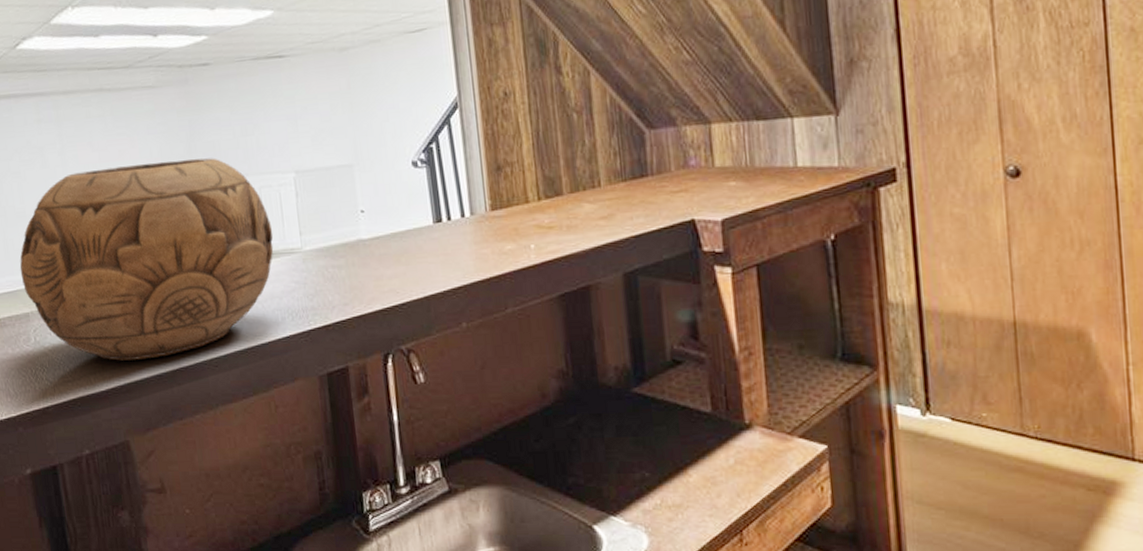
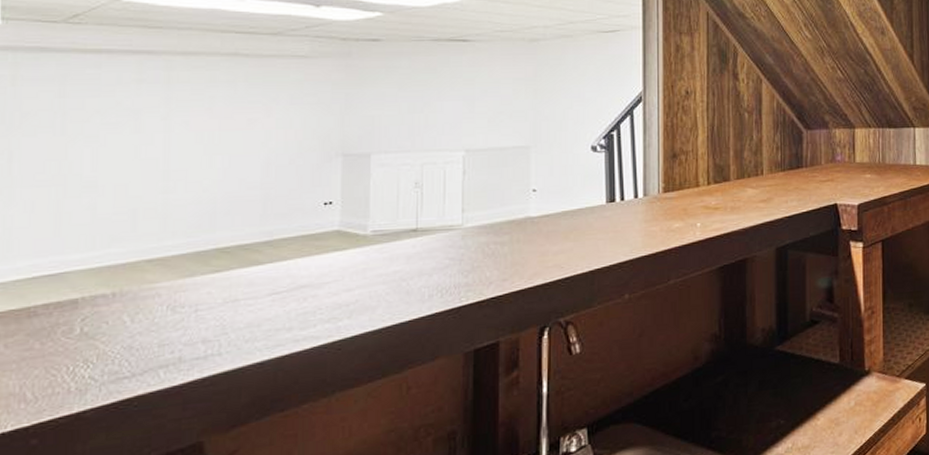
decorative bowl: present [19,158,274,361] -> none [74,132,431,350]

